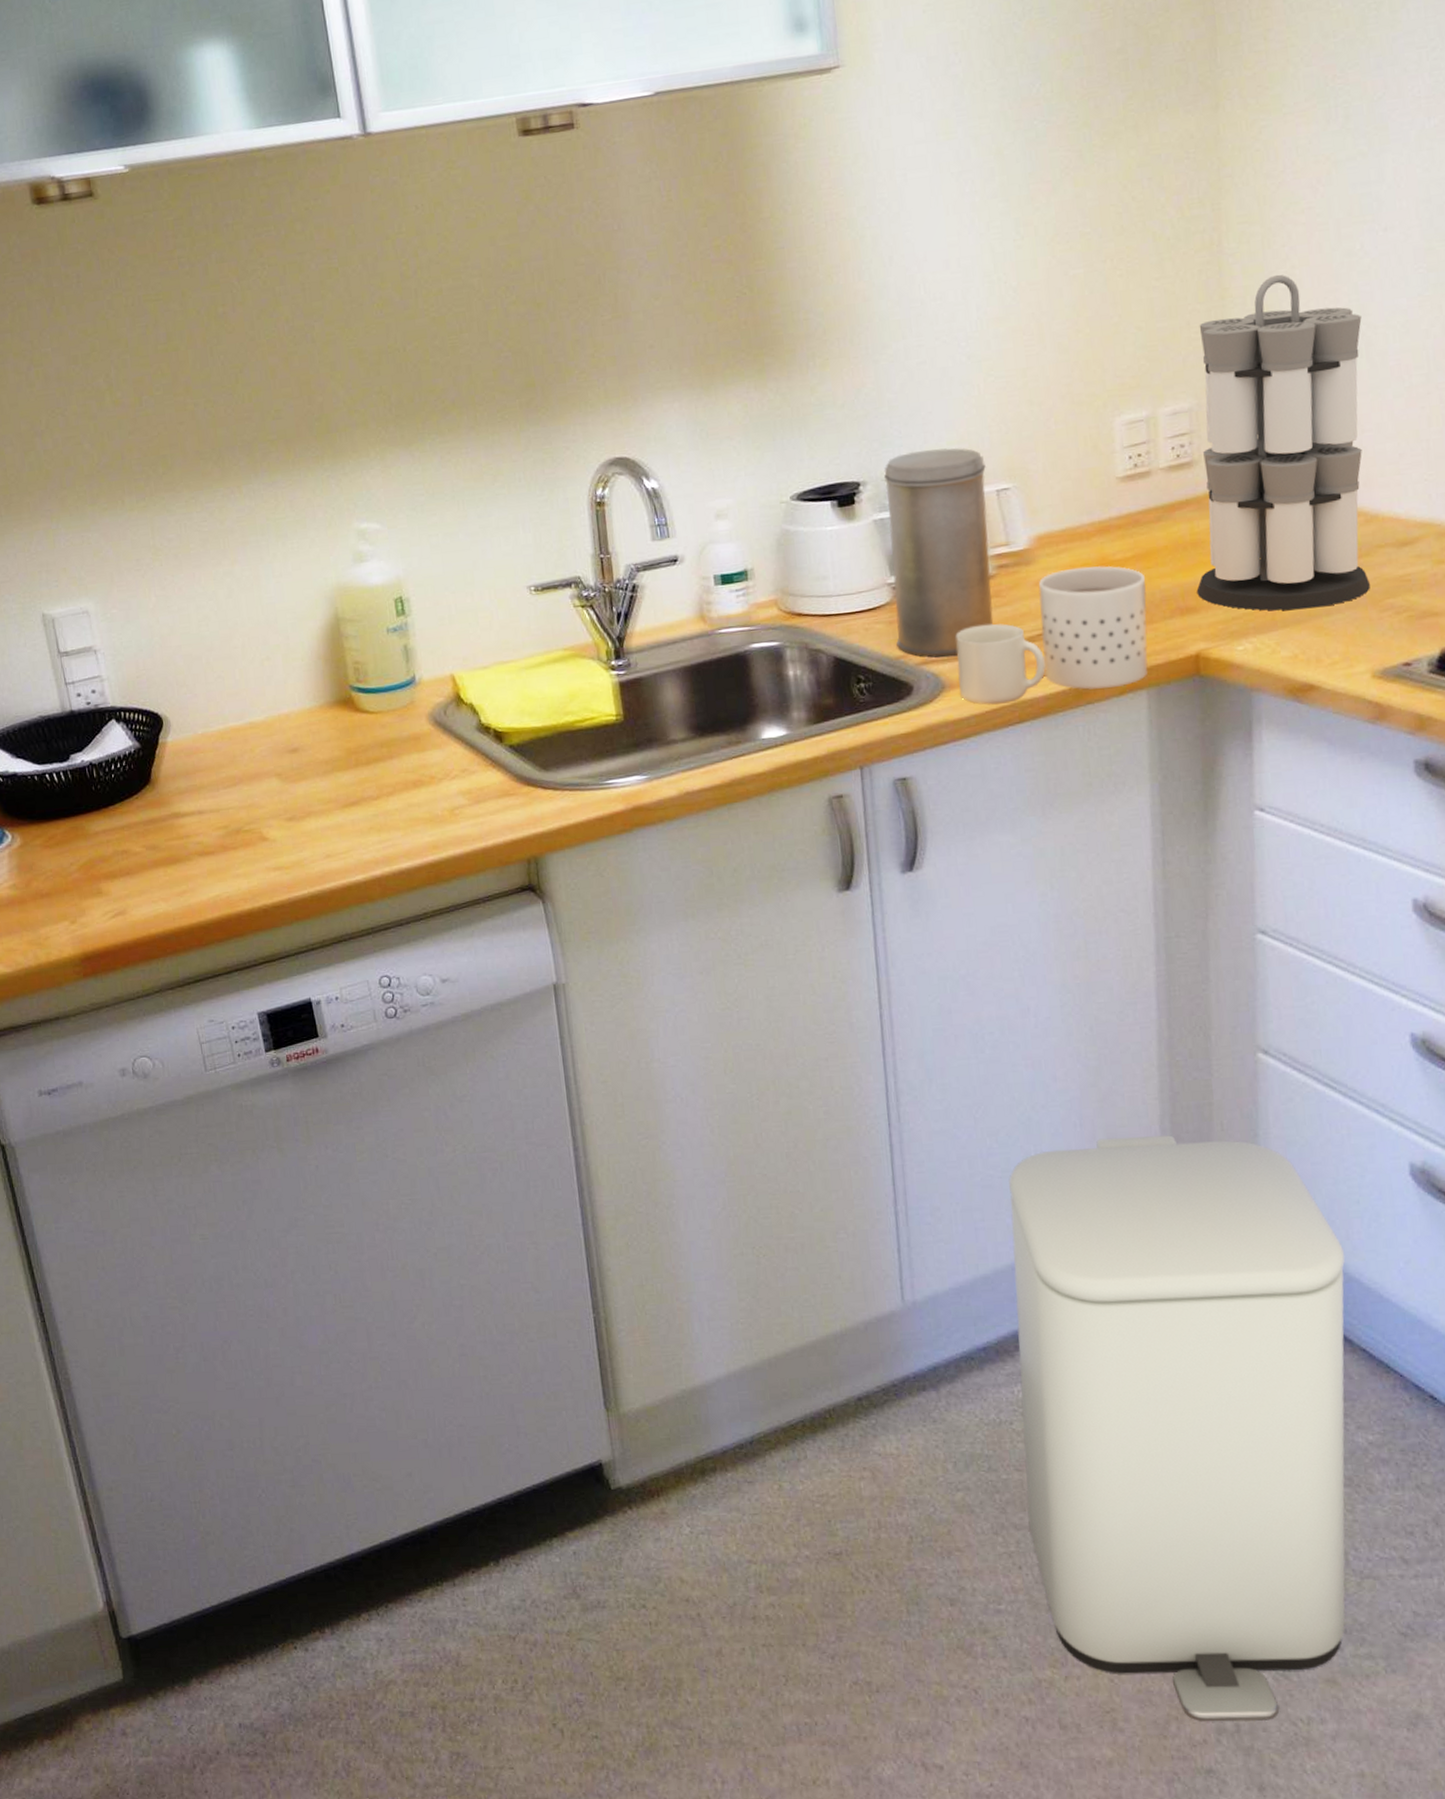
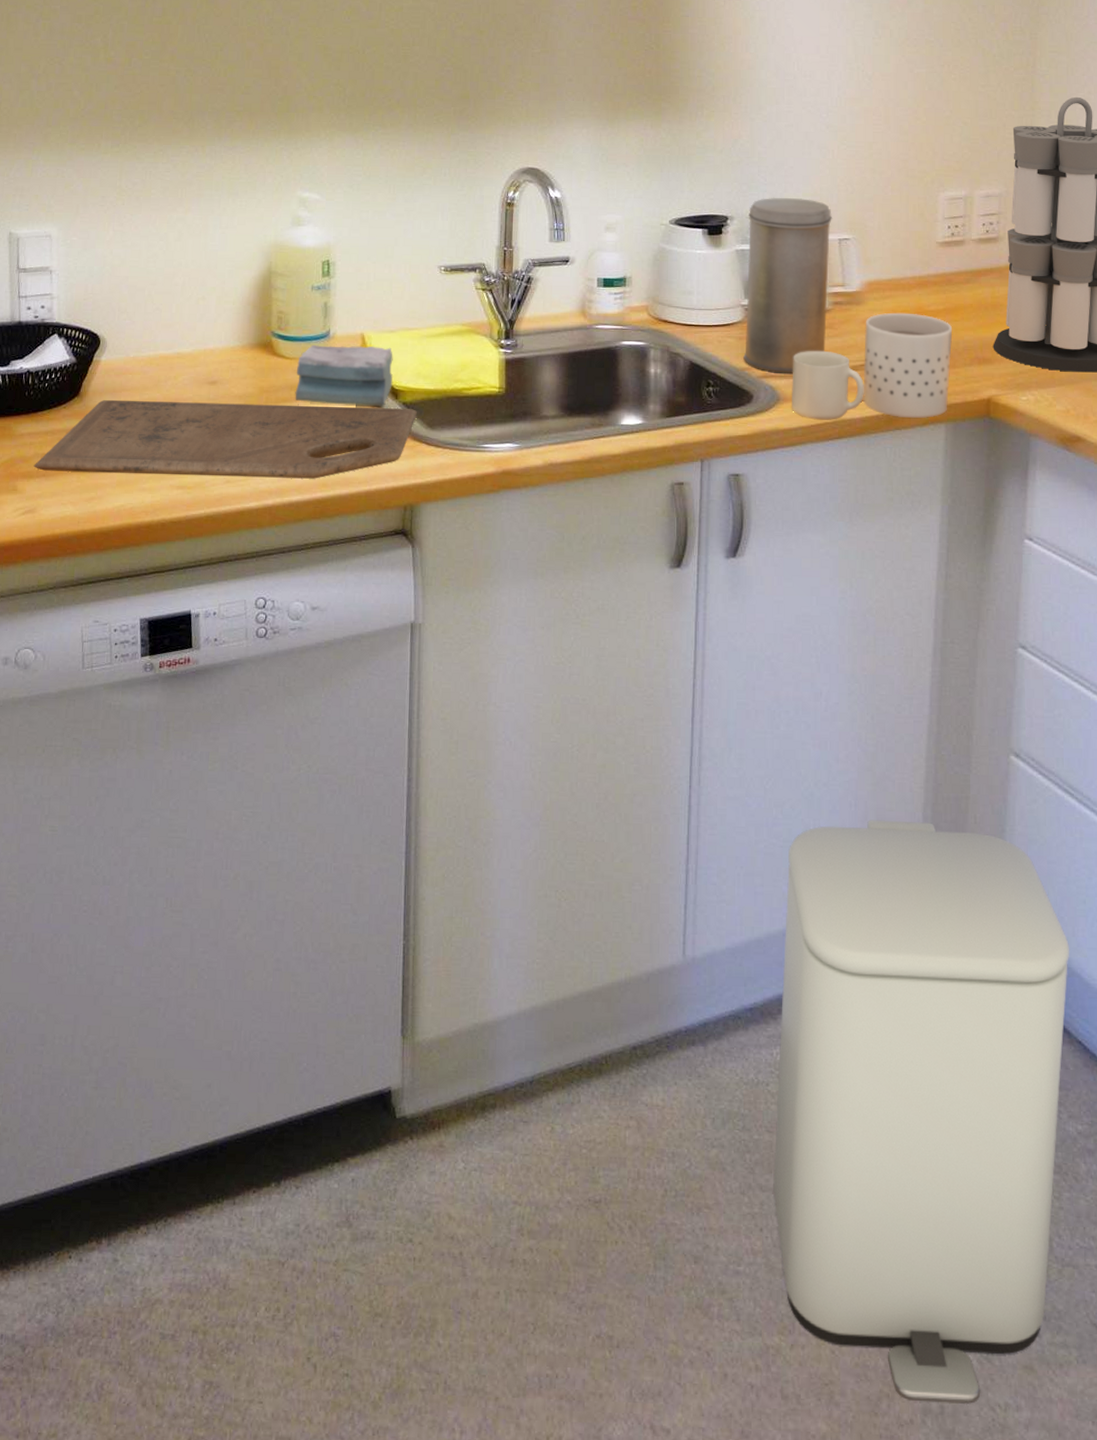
cutting board: none [115,751,528,869] -> present [33,399,418,479]
sponge: none [384,685,495,759] -> present [295,345,394,407]

